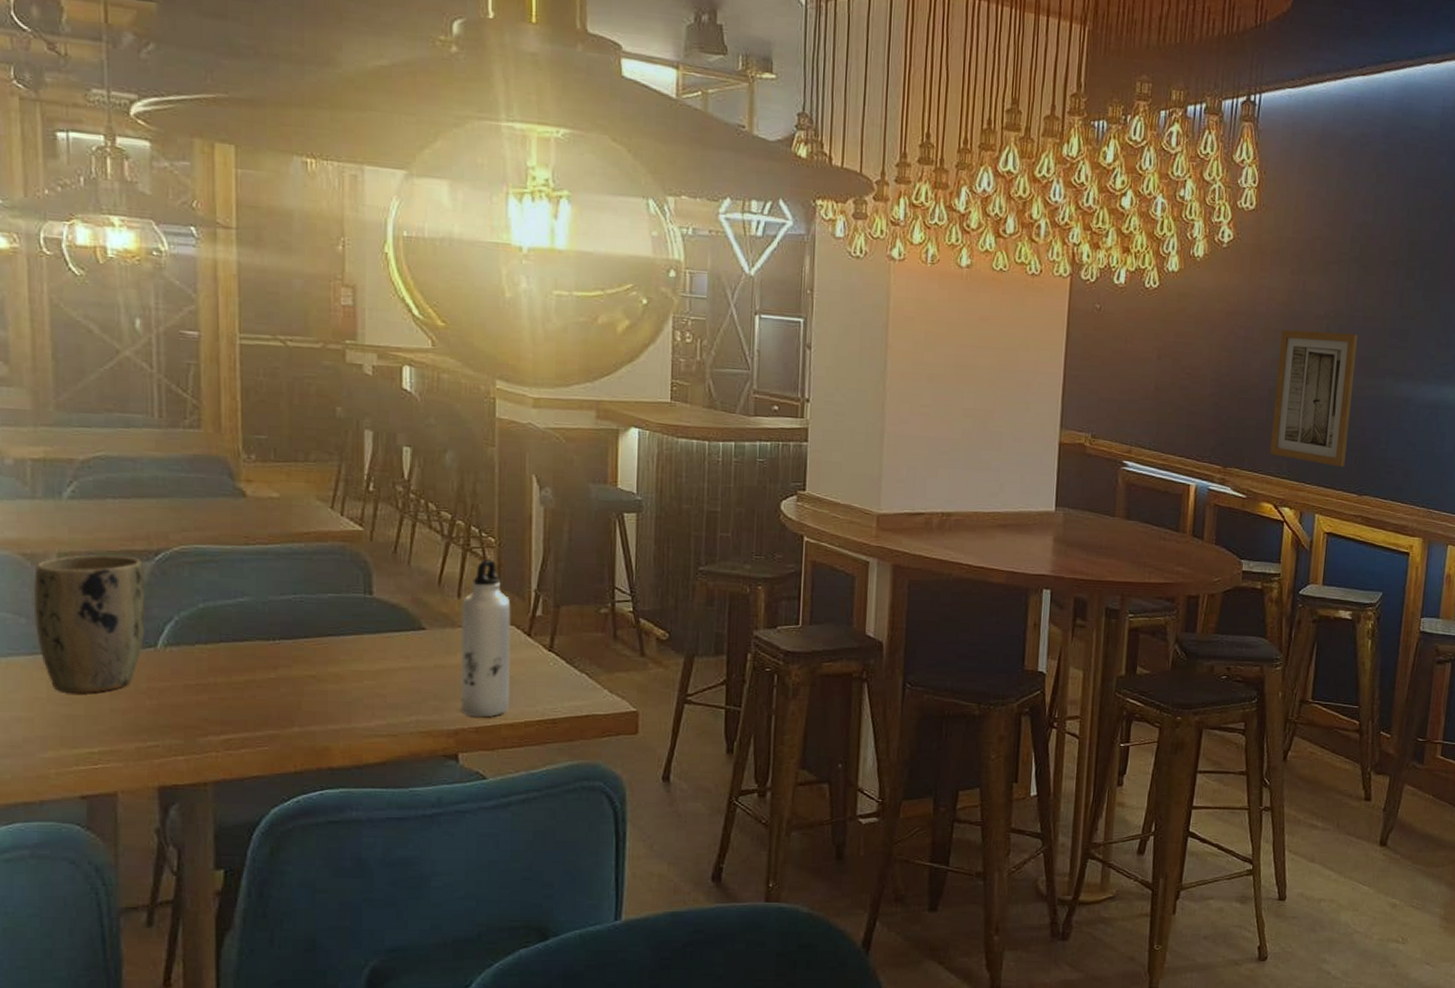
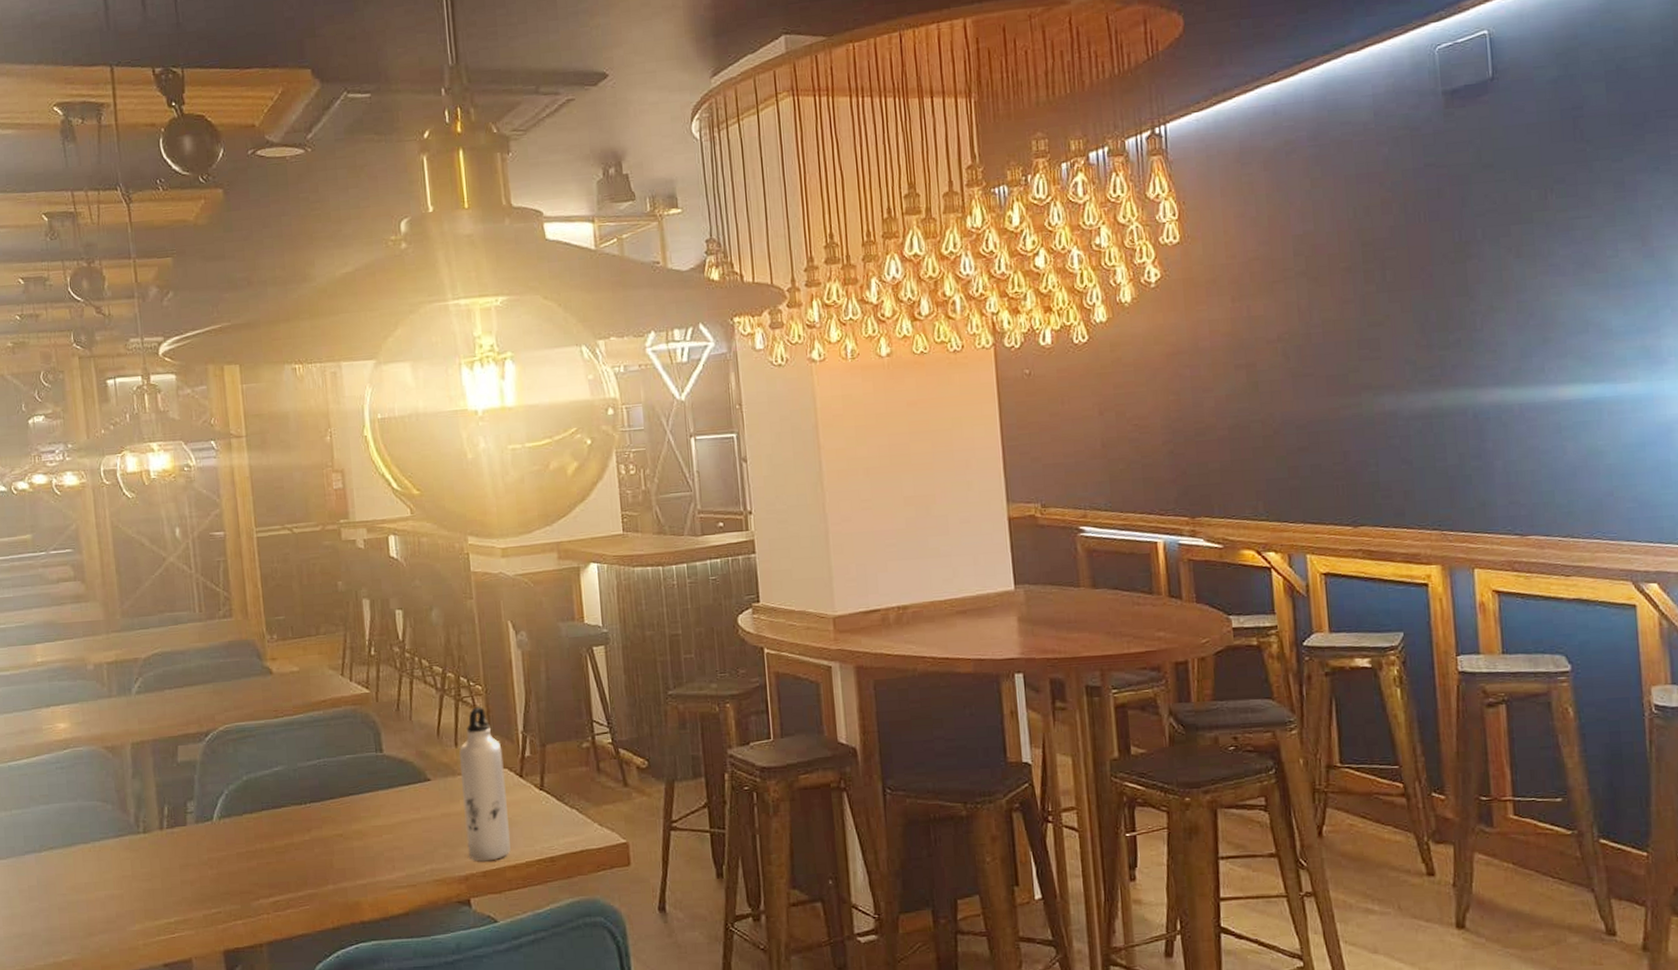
plant pot: present [33,554,146,693] -> none [115,739,203,869]
wall art: present [1270,329,1359,467] -> none [1231,352,1331,499]

